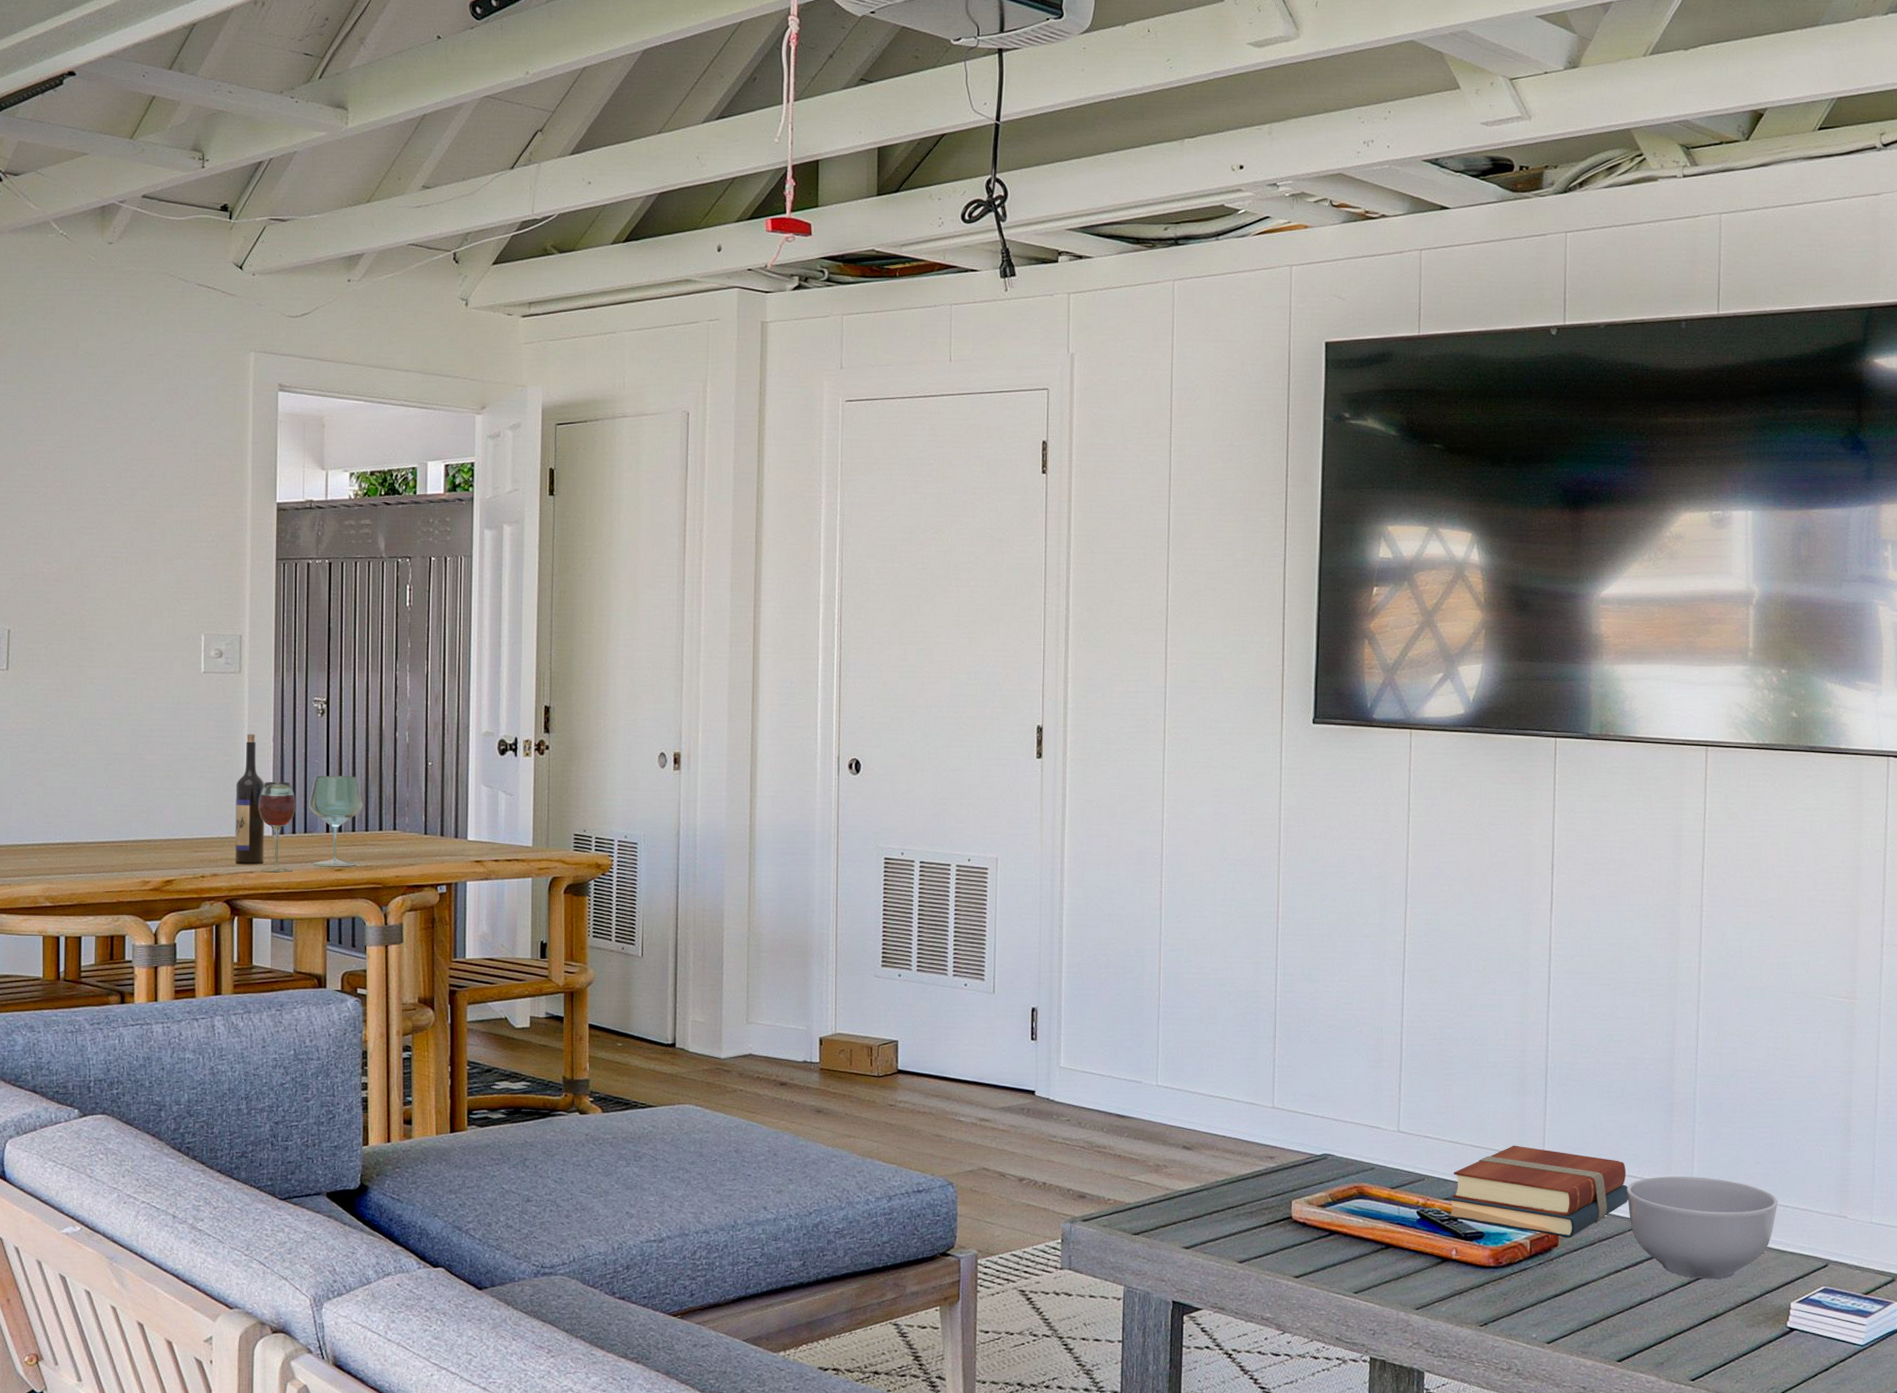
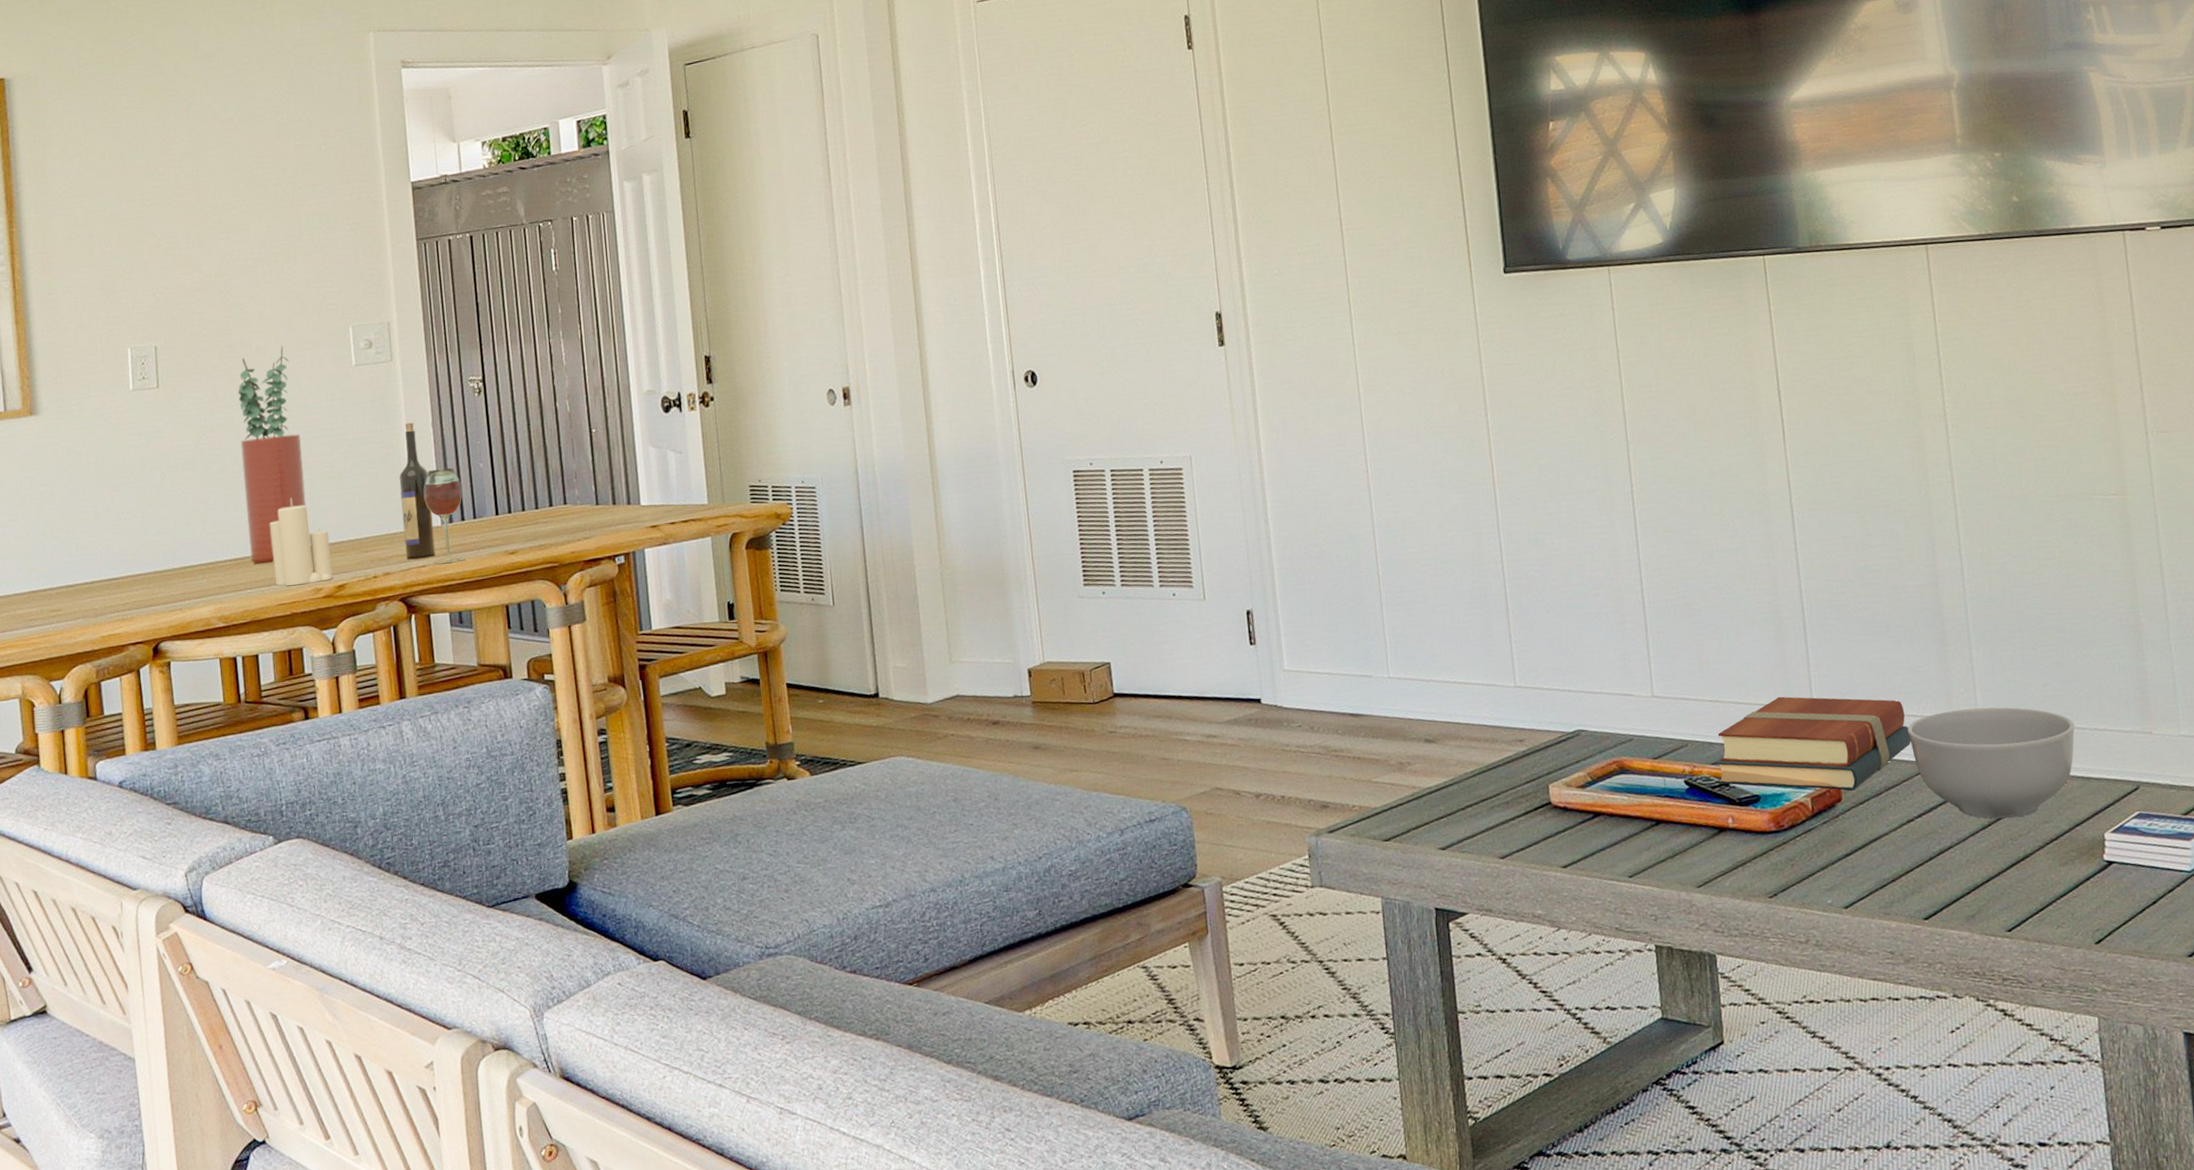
vase: none [84,645,144,853] -> present [238,346,306,566]
candle: none [105,792,162,876] -> present [270,498,333,587]
wine glass: present [308,775,363,867] -> none [474,453,530,552]

